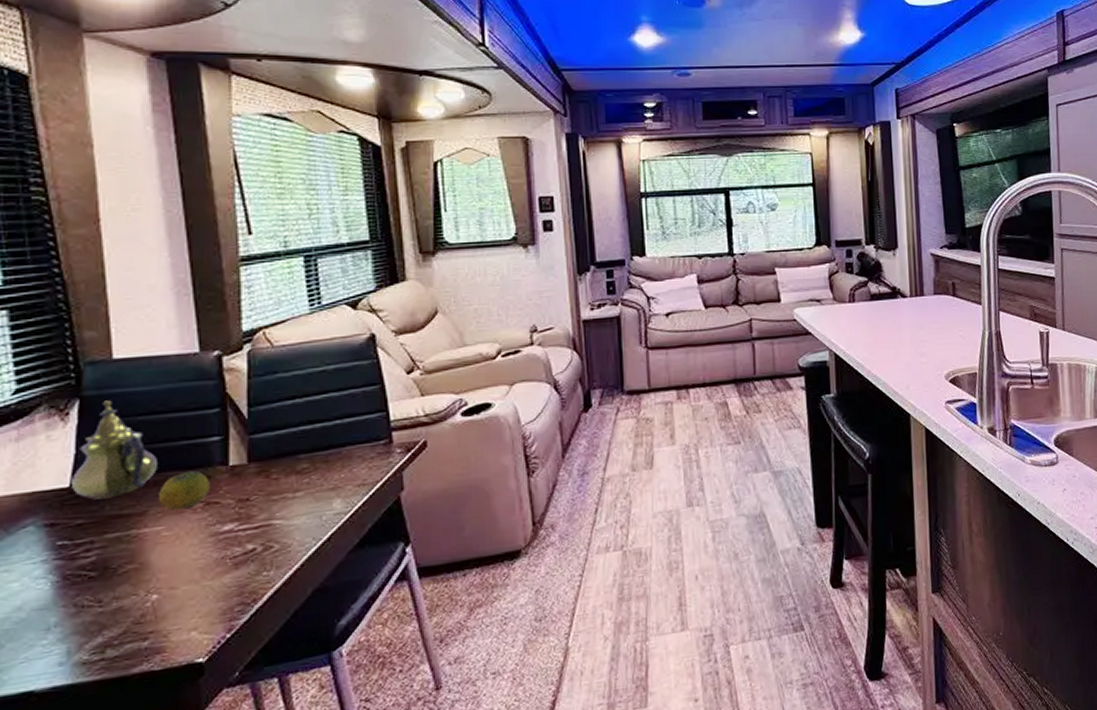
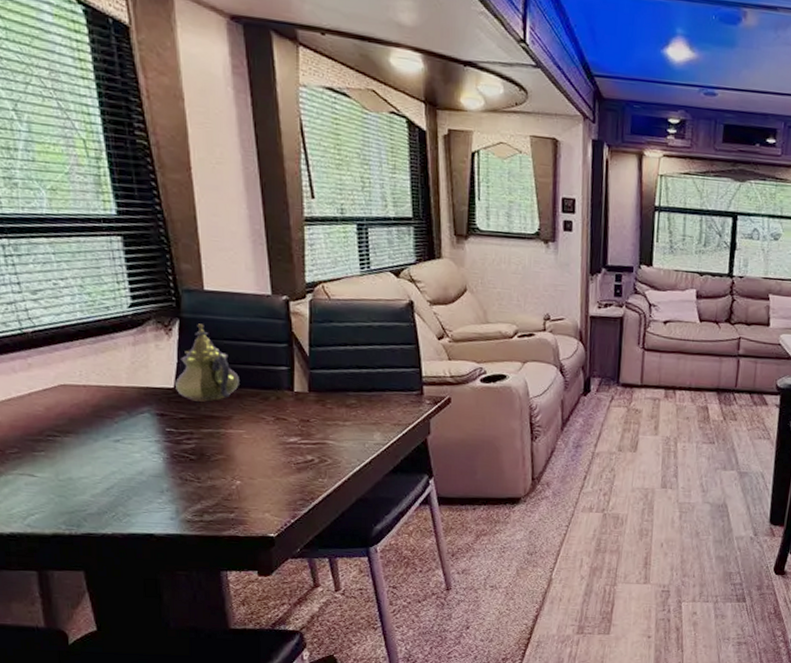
fruit: present [159,470,210,511] -> none [241,390,279,420]

